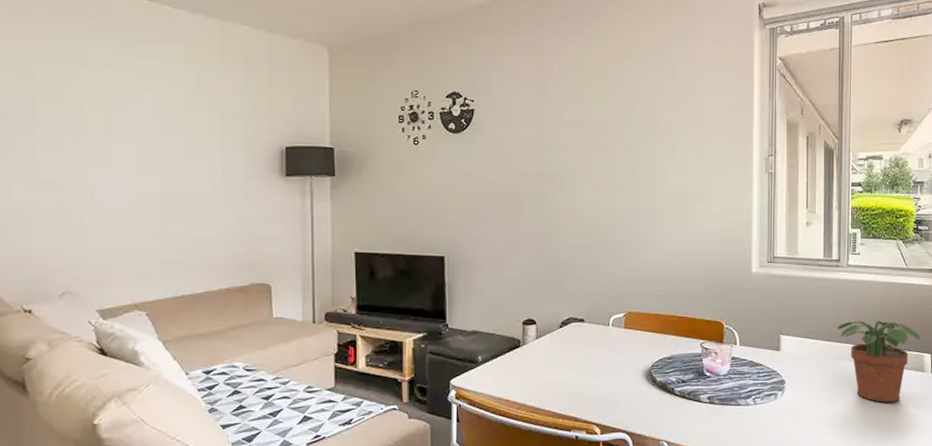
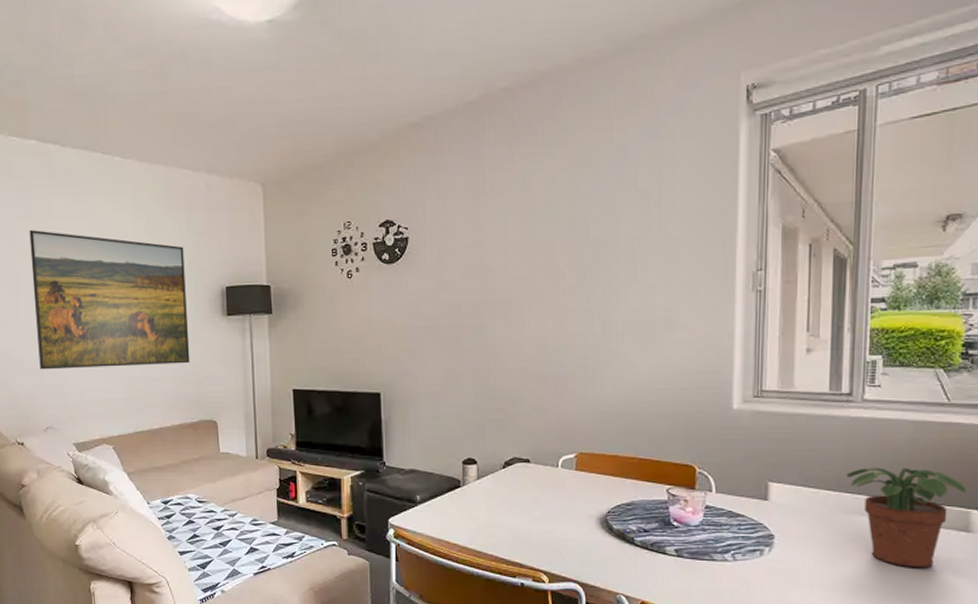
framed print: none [53,73,243,228] -> present [29,229,190,370]

